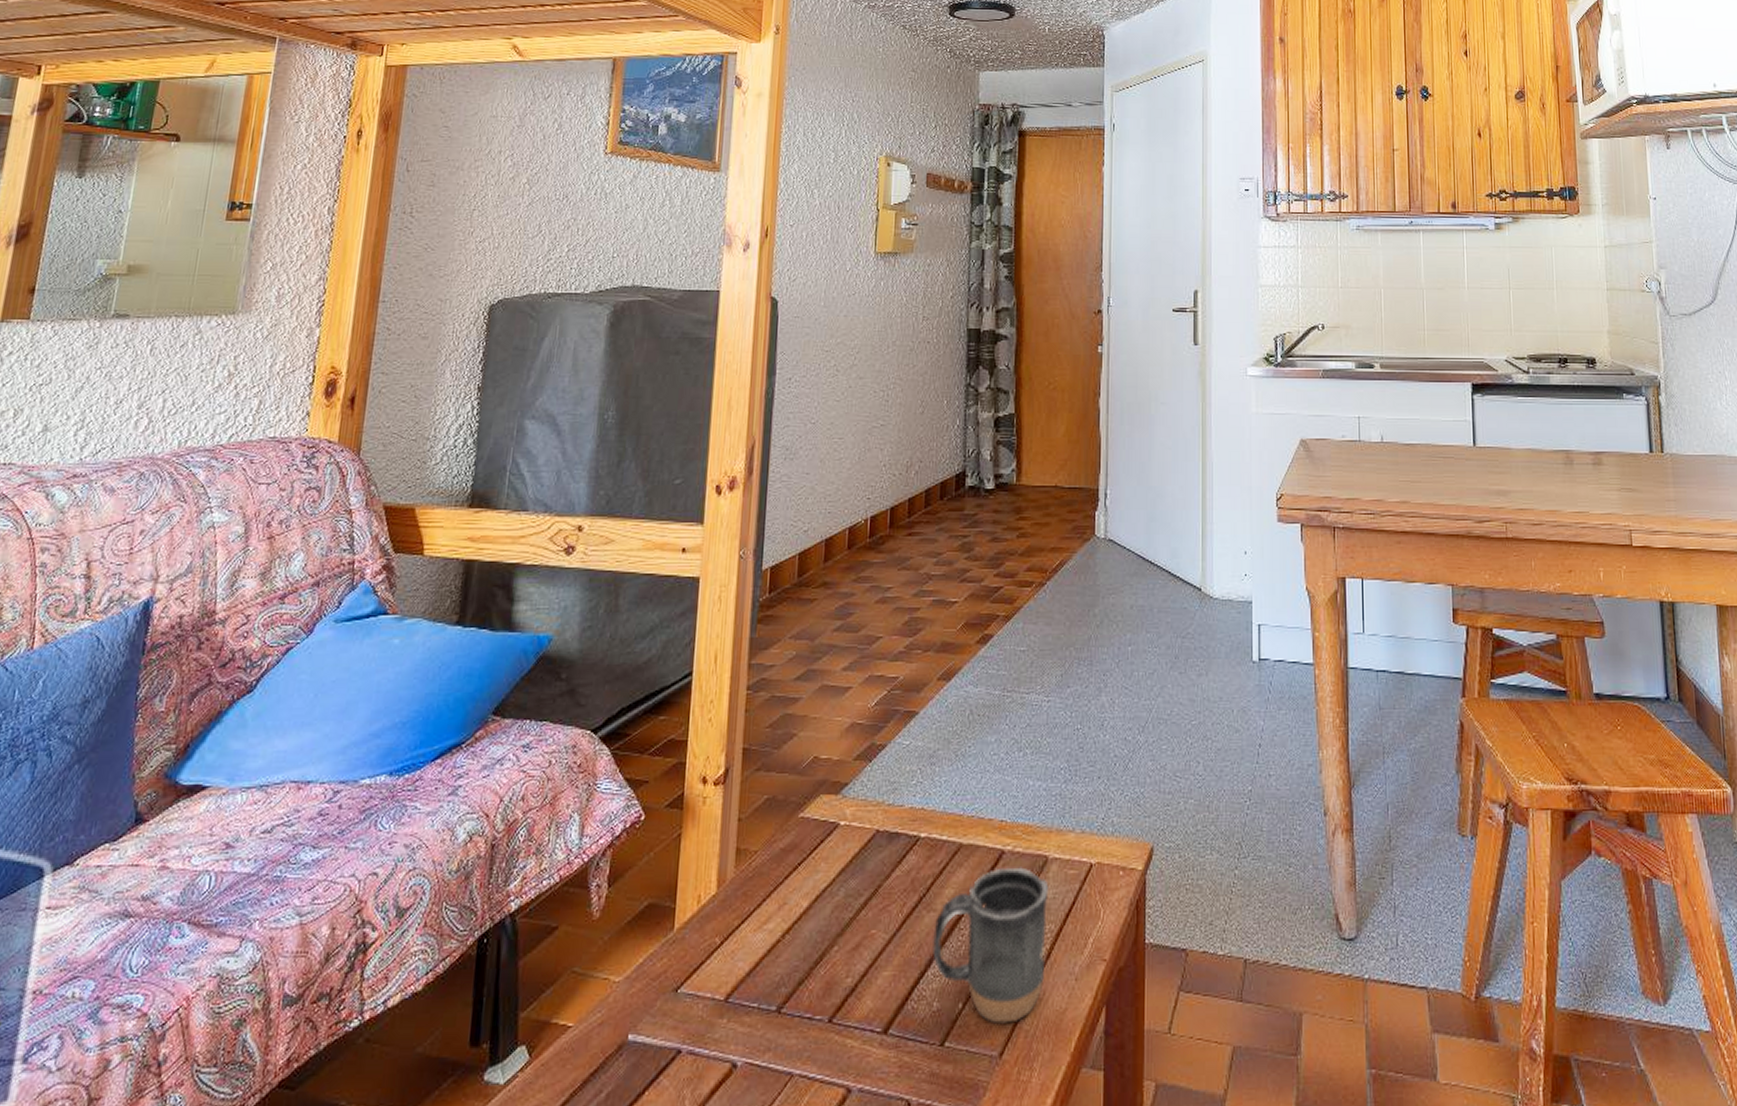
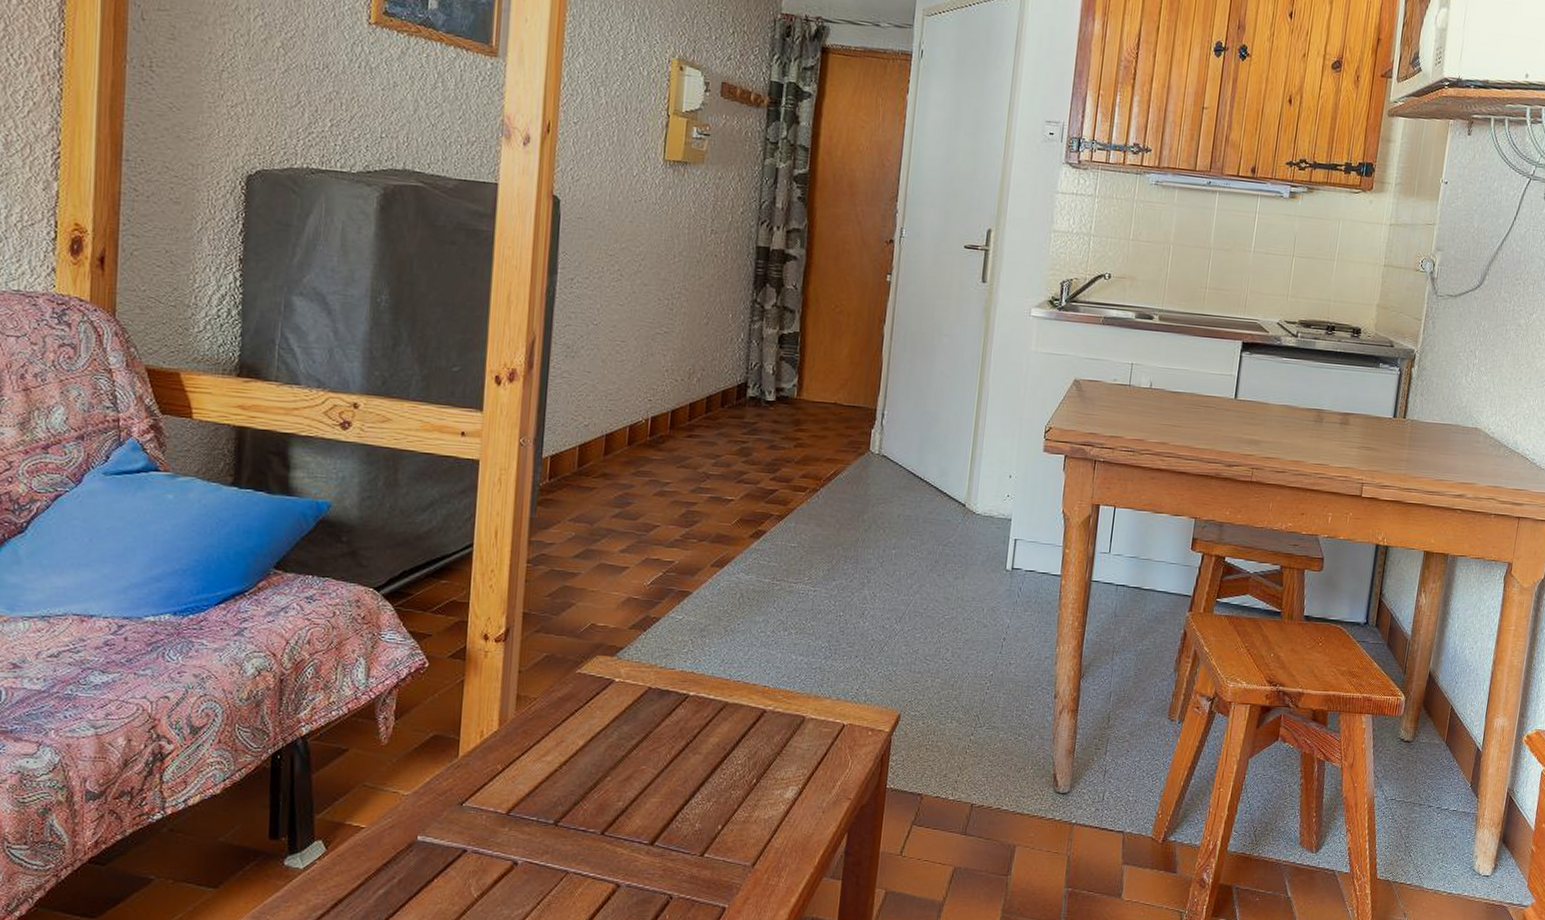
mug: present [933,867,1049,1024] -> none [697,723,805,842]

